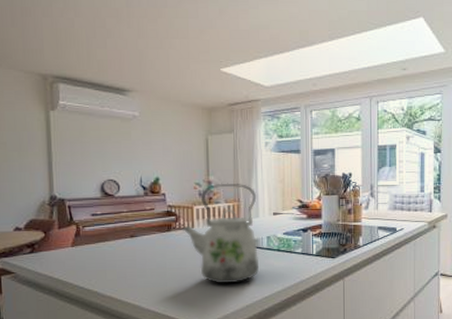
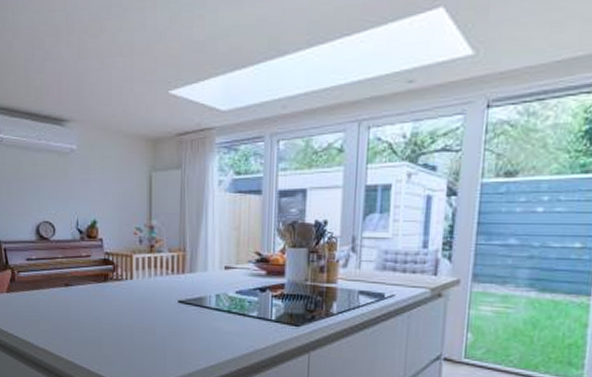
kettle: present [181,183,260,284] -> none [119,228,206,347]

